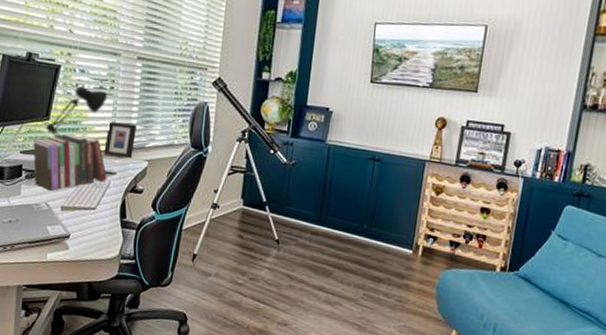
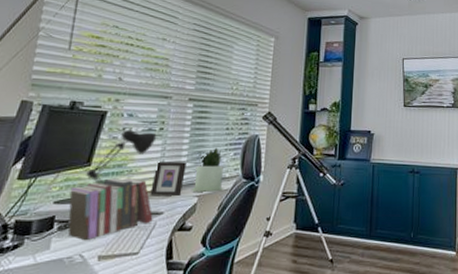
planter: none [141,112,173,159] -> present [190,147,224,193]

